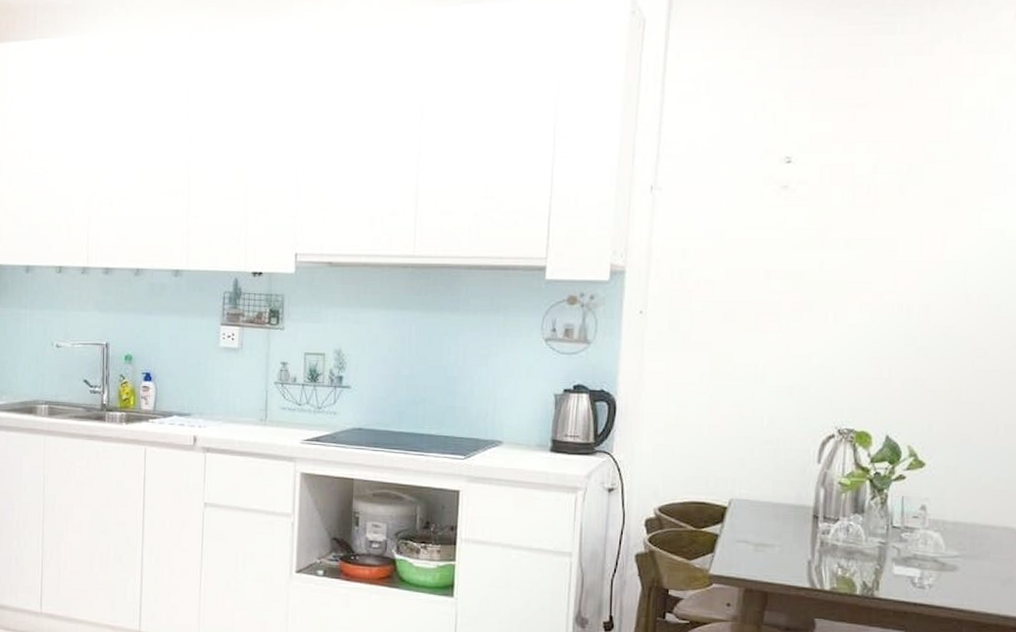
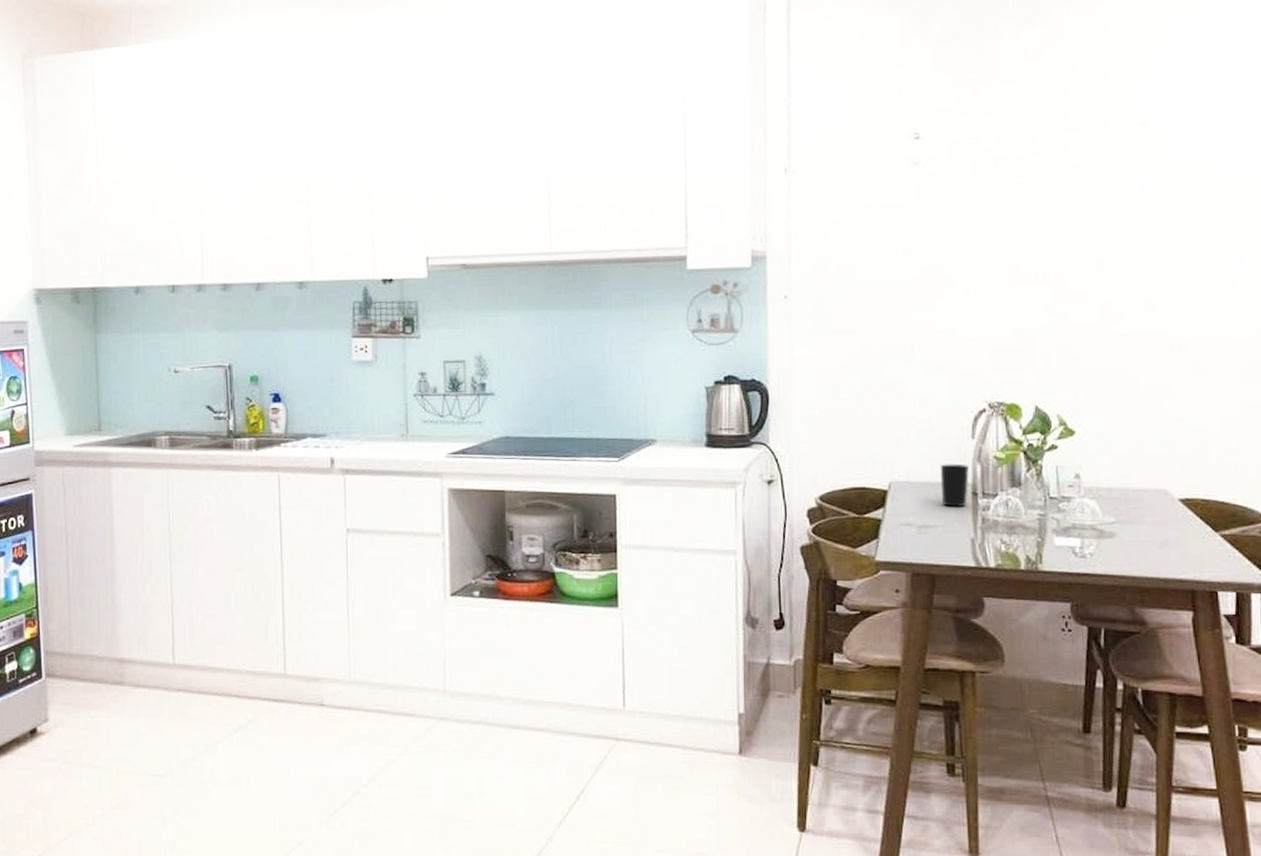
cup: none [781,485,812,528] -> present [940,463,969,507]

